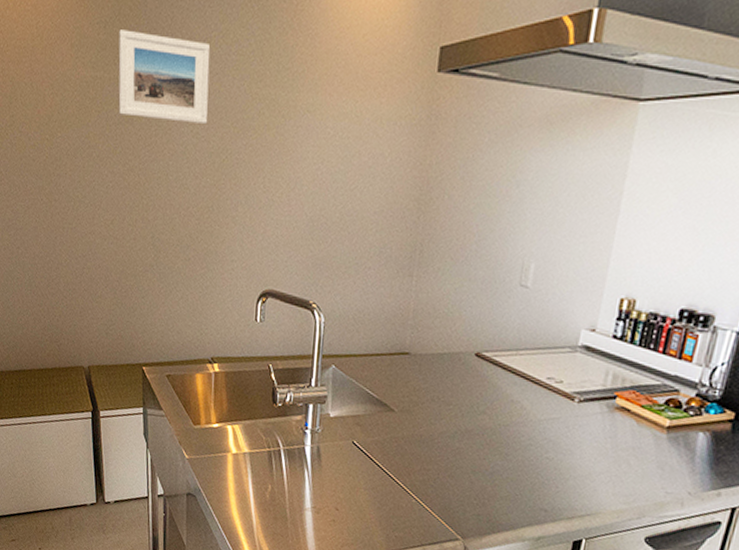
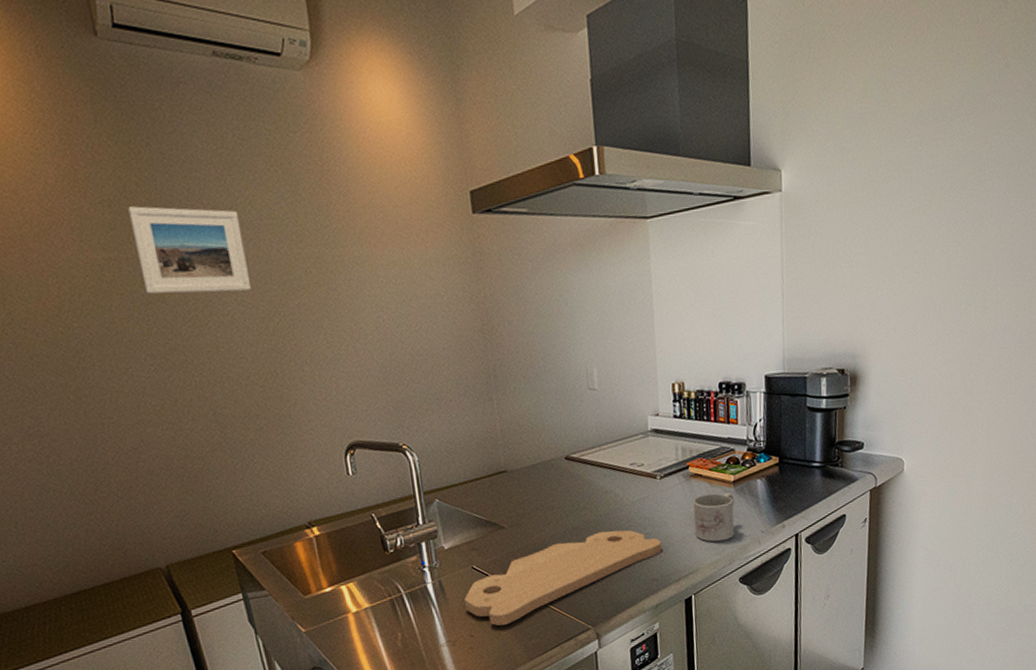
cutting board: none [337,441,562,509] -> present [464,530,662,626]
mug: none [604,432,664,491] -> present [693,493,735,542]

